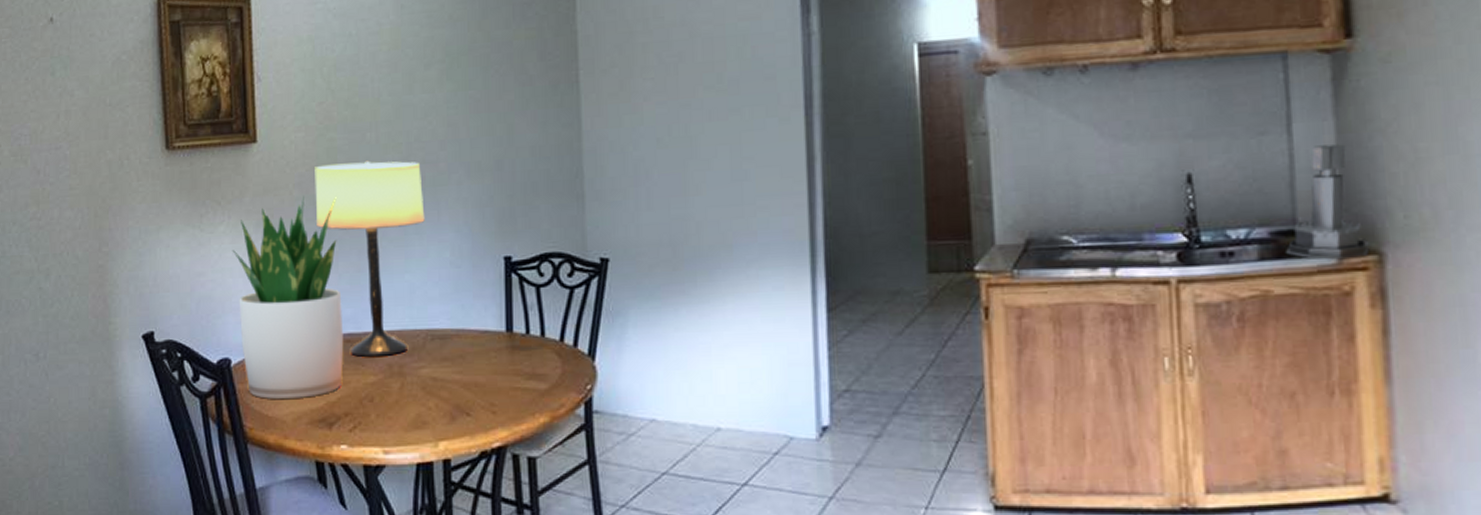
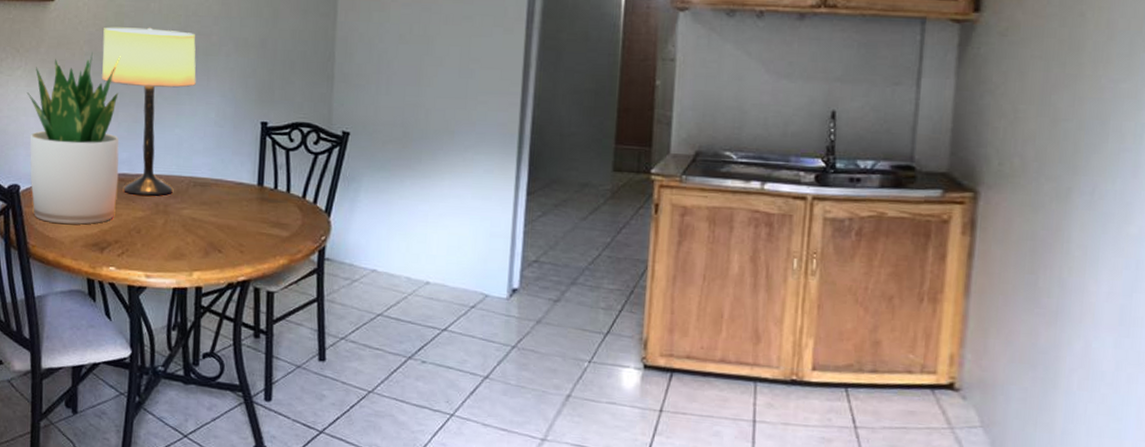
paper towel holder: present [1284,144,1370,260] -> none [900,98,968,194]

